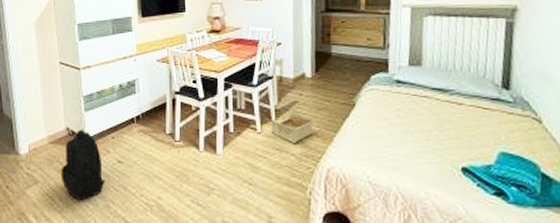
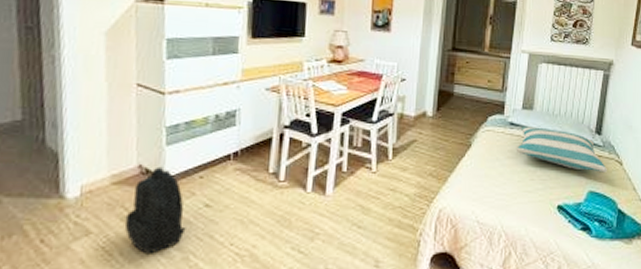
storage bin: present [271,112,315,143] -> none [387,151,432,183]
pillow: none [407,84,522,132] -> present [517,126,607,173]

